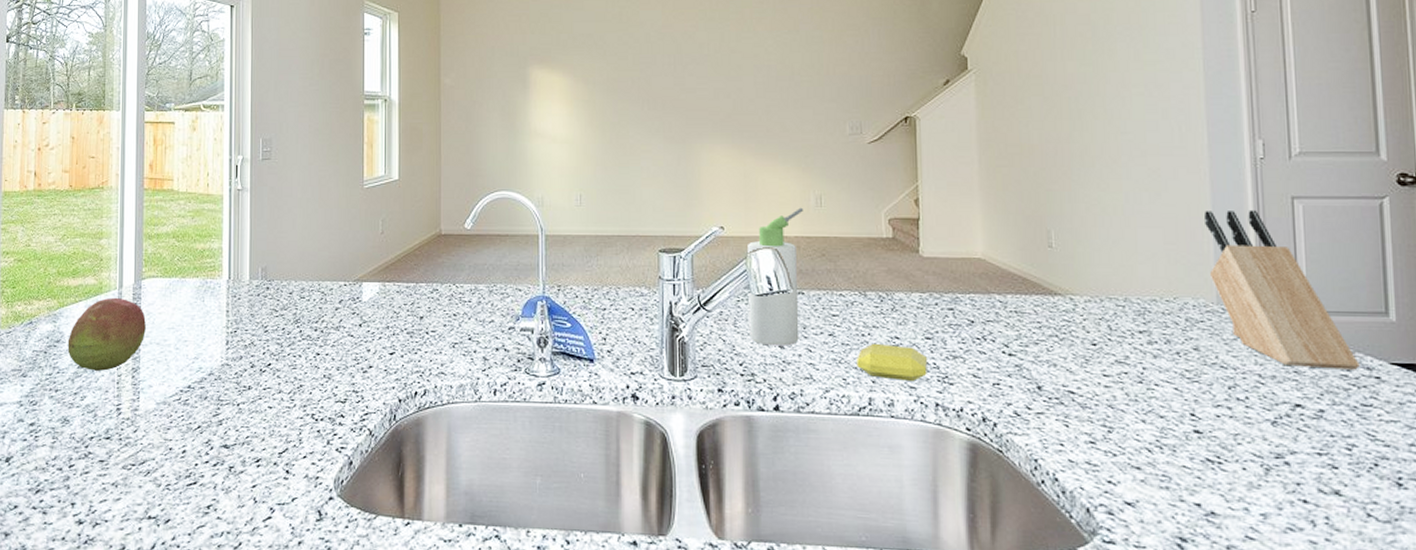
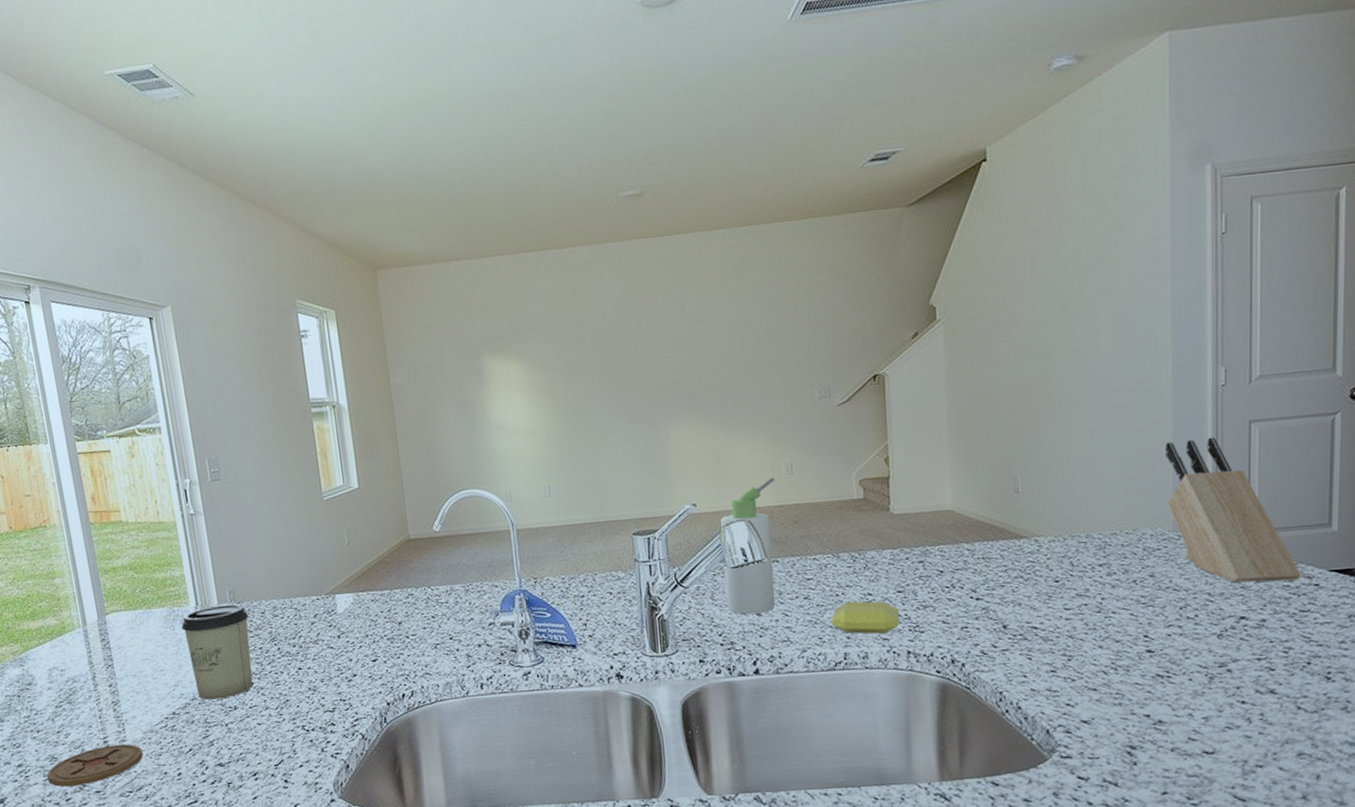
coaster: none [56,413,153,453] -> present [47,744,144,787]
fruit: present [67,297,146,372] -> none [39,635,120,709]
cup: none [211,281,276,377] -> present [181,604,254,700]

